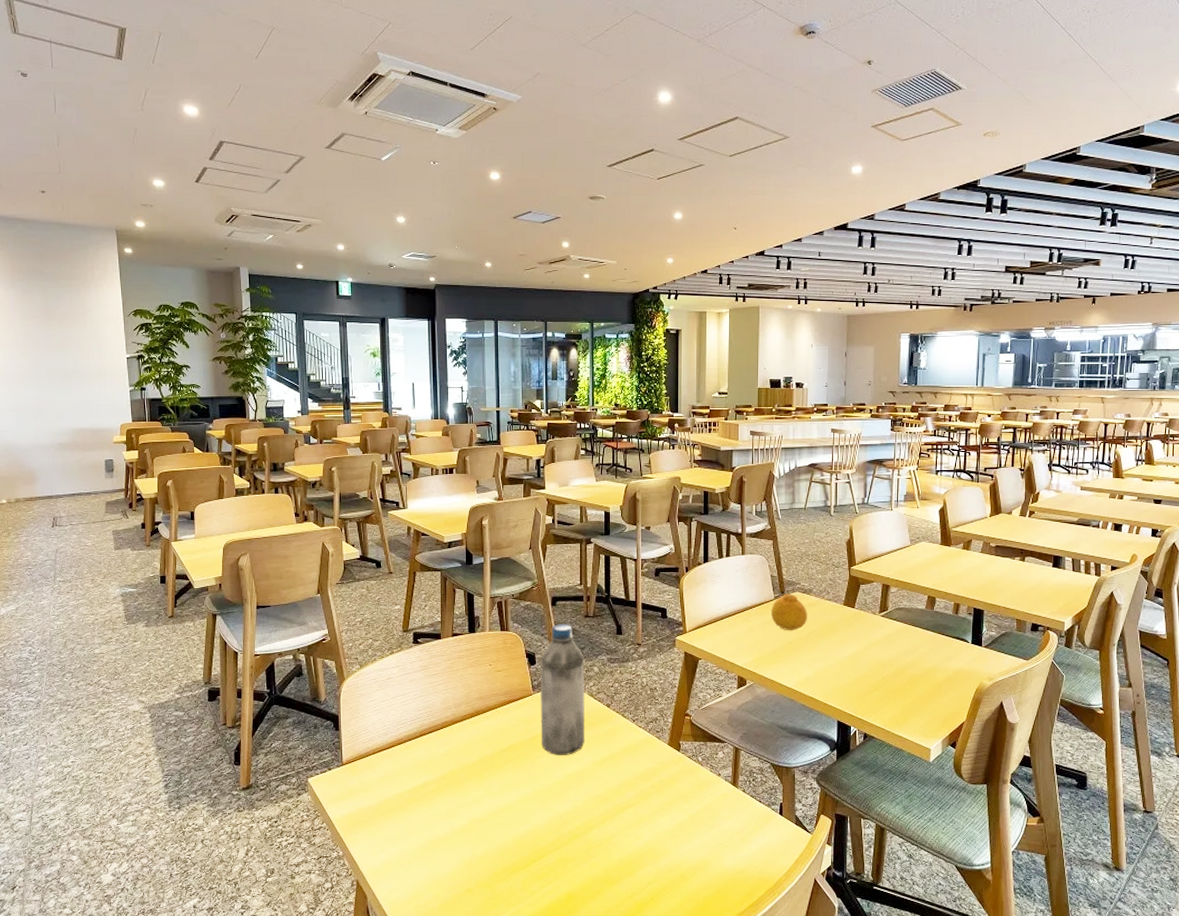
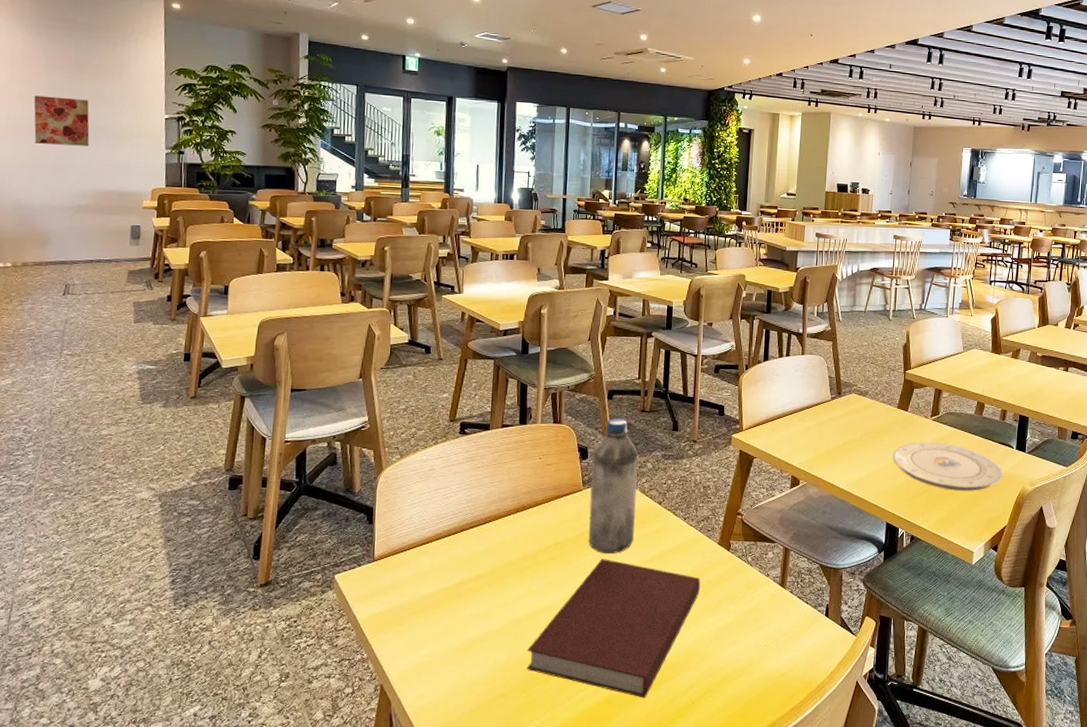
wall art: none [13,344,63,389] -> present [34,95,90,146]
notebook: none [489,760,653,894] -> present [526,559,701,698]
fruit: present [770,594,807,631] -> none [826,395,862,432]
plate: none [842,638,959,687] -> present [893,442,1004,491]

